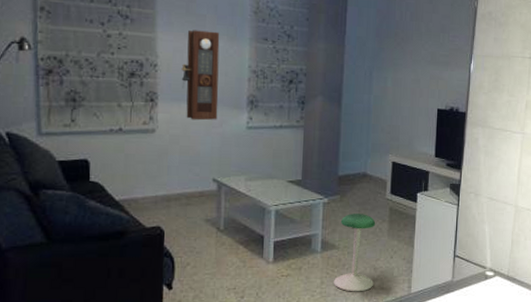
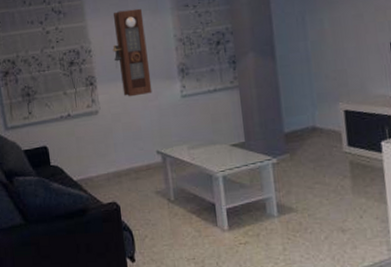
stool: present [333,213,376,292] -> none [294,171,344,258]

